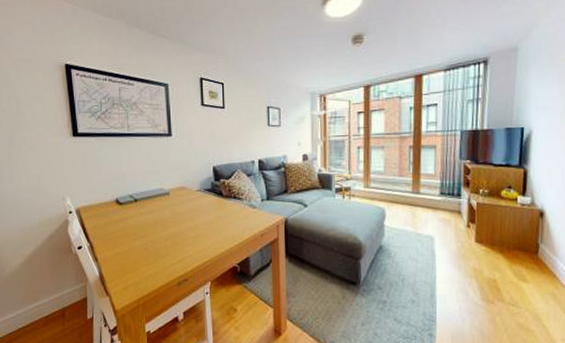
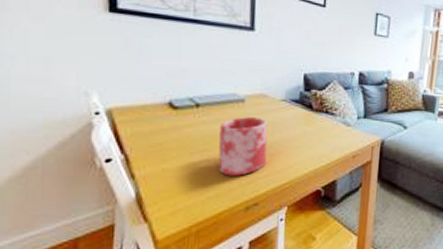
vase: none [153,207,191,256] -> present [218,117,268,176]

